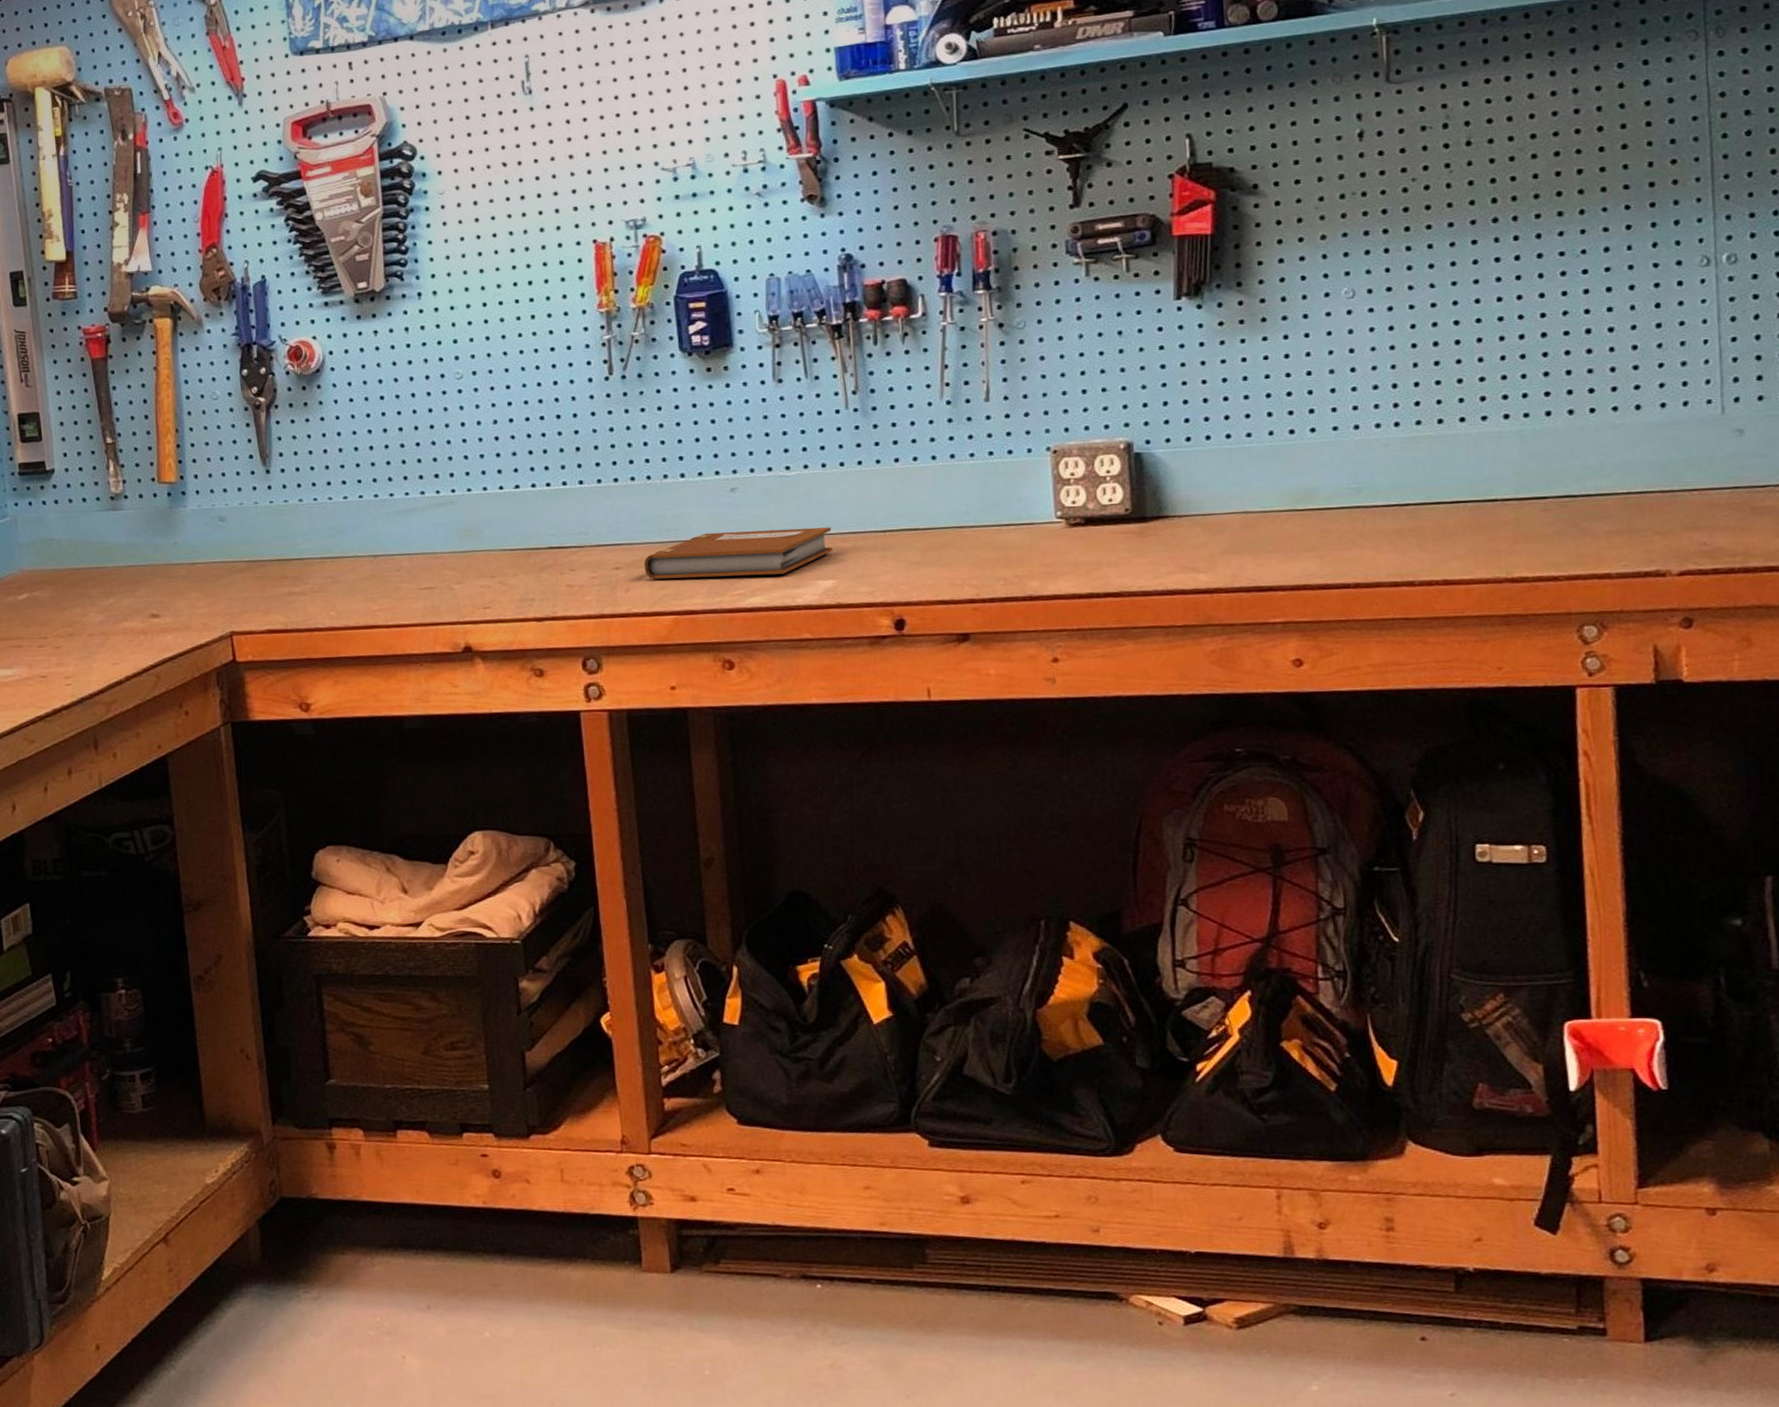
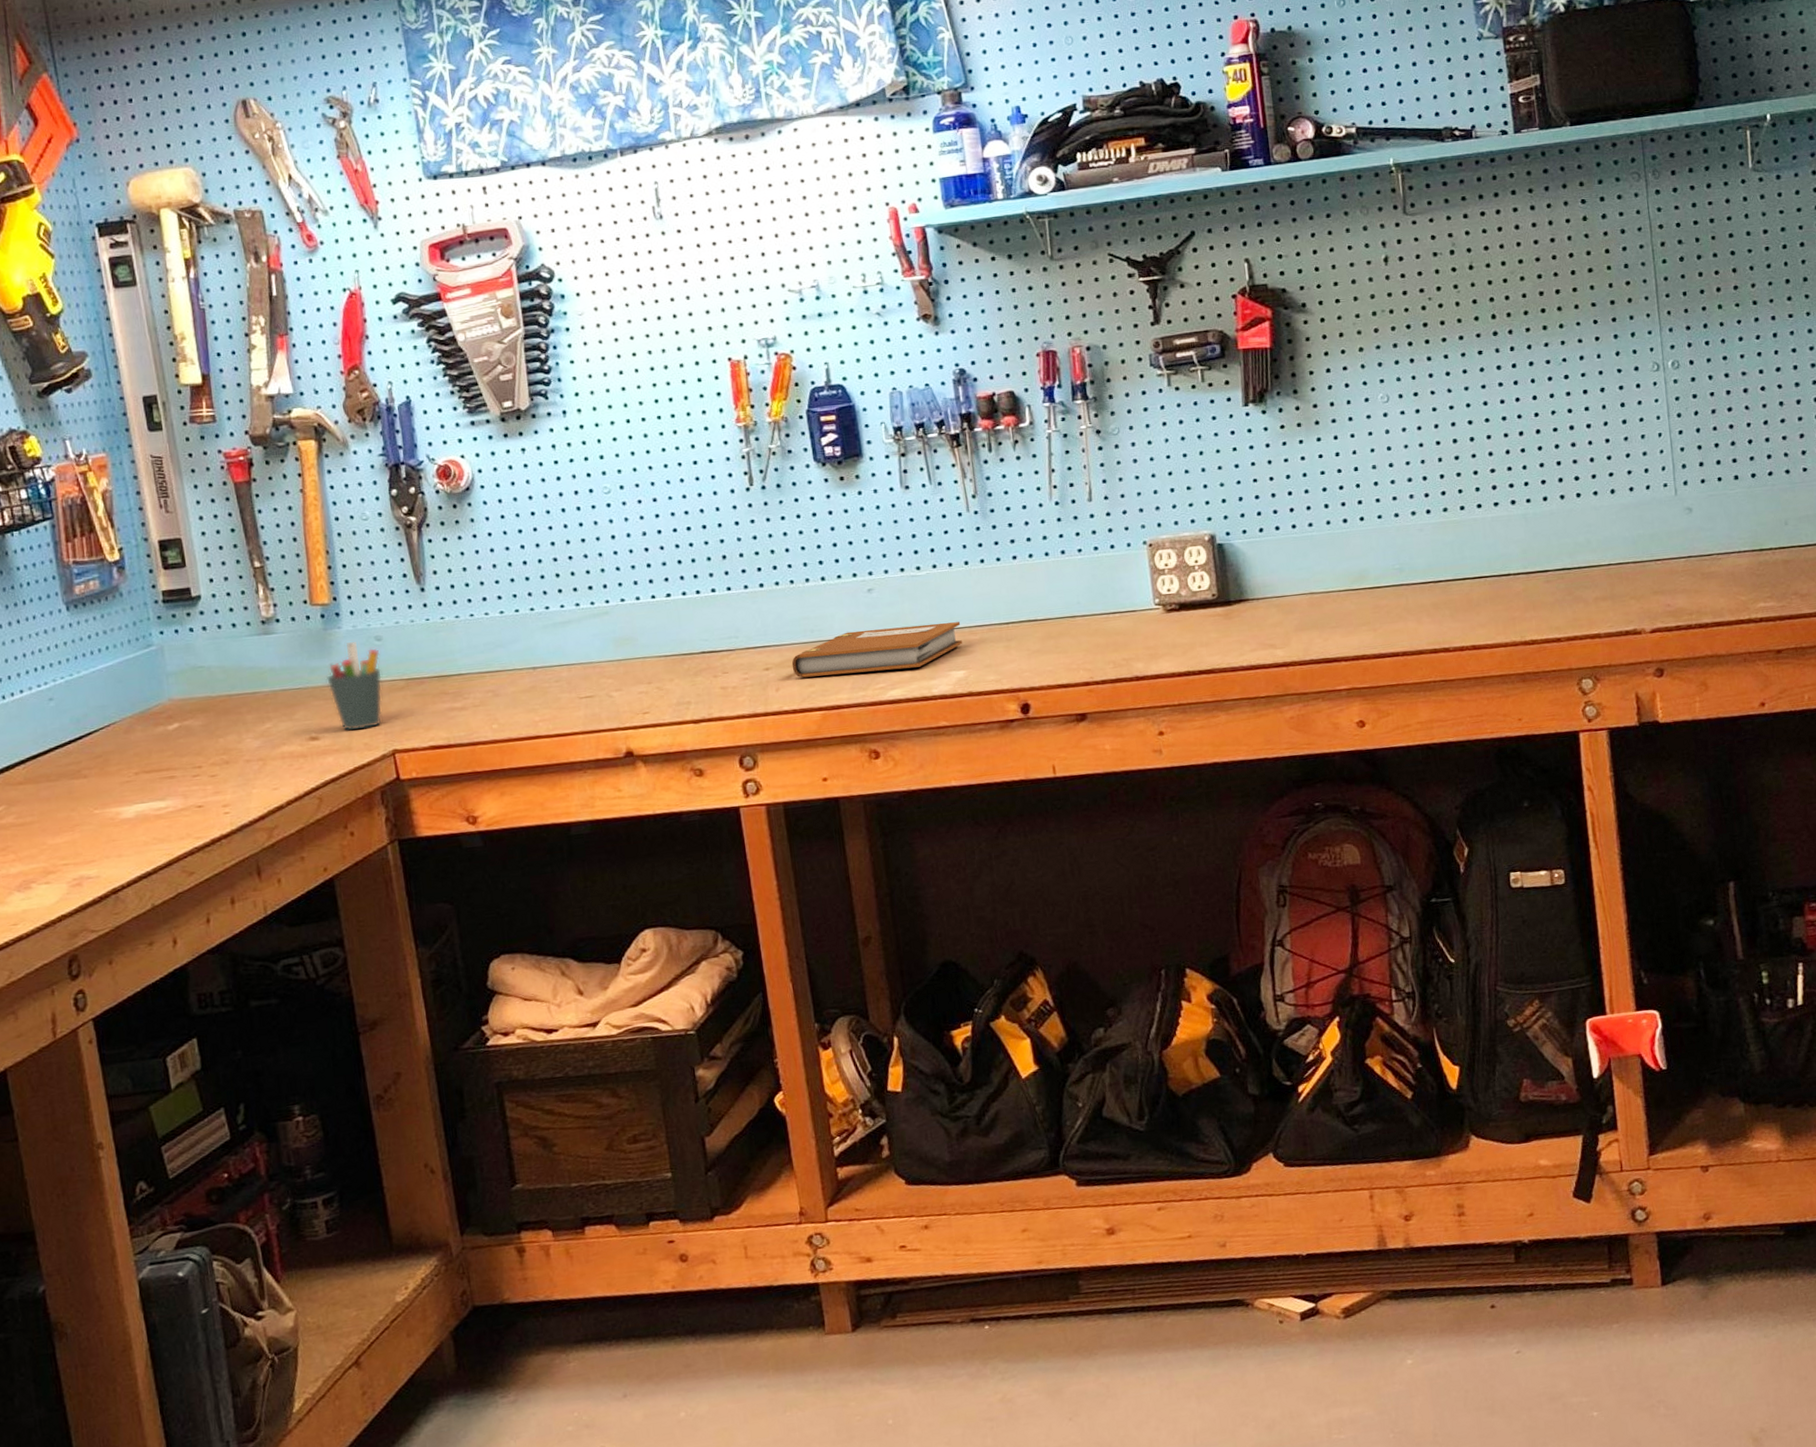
pen holder: none [169,521,224,610] -> present [326,642,383,731]

